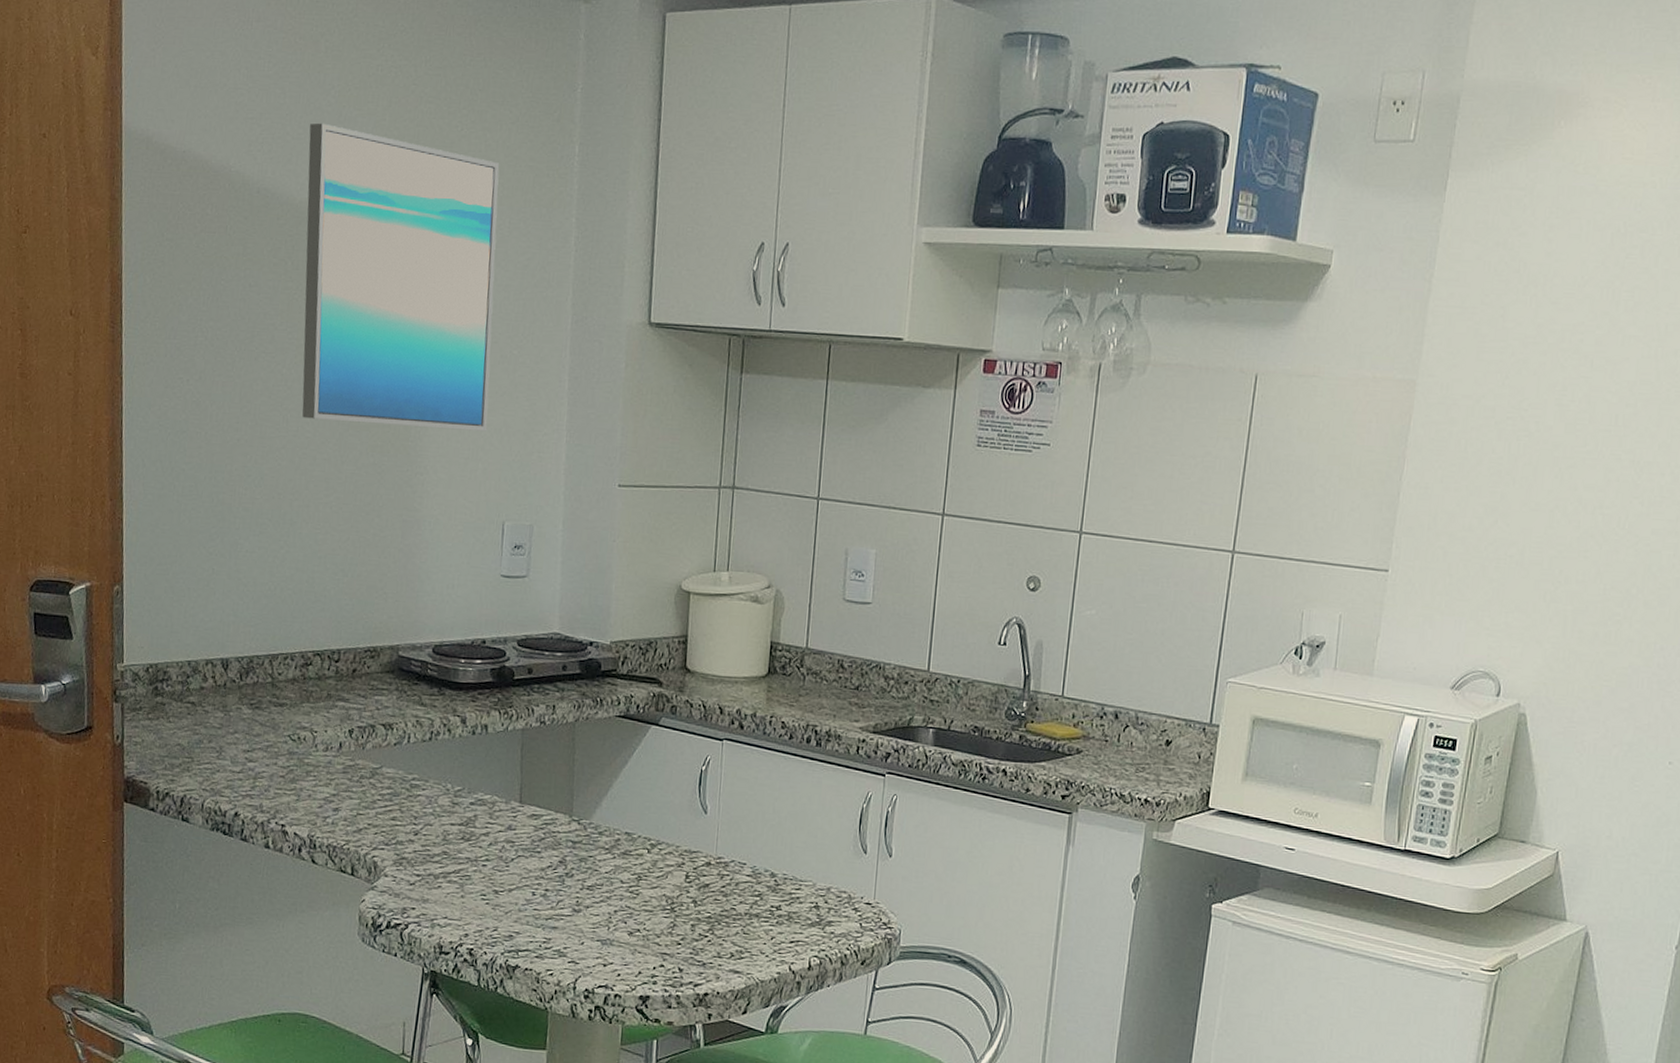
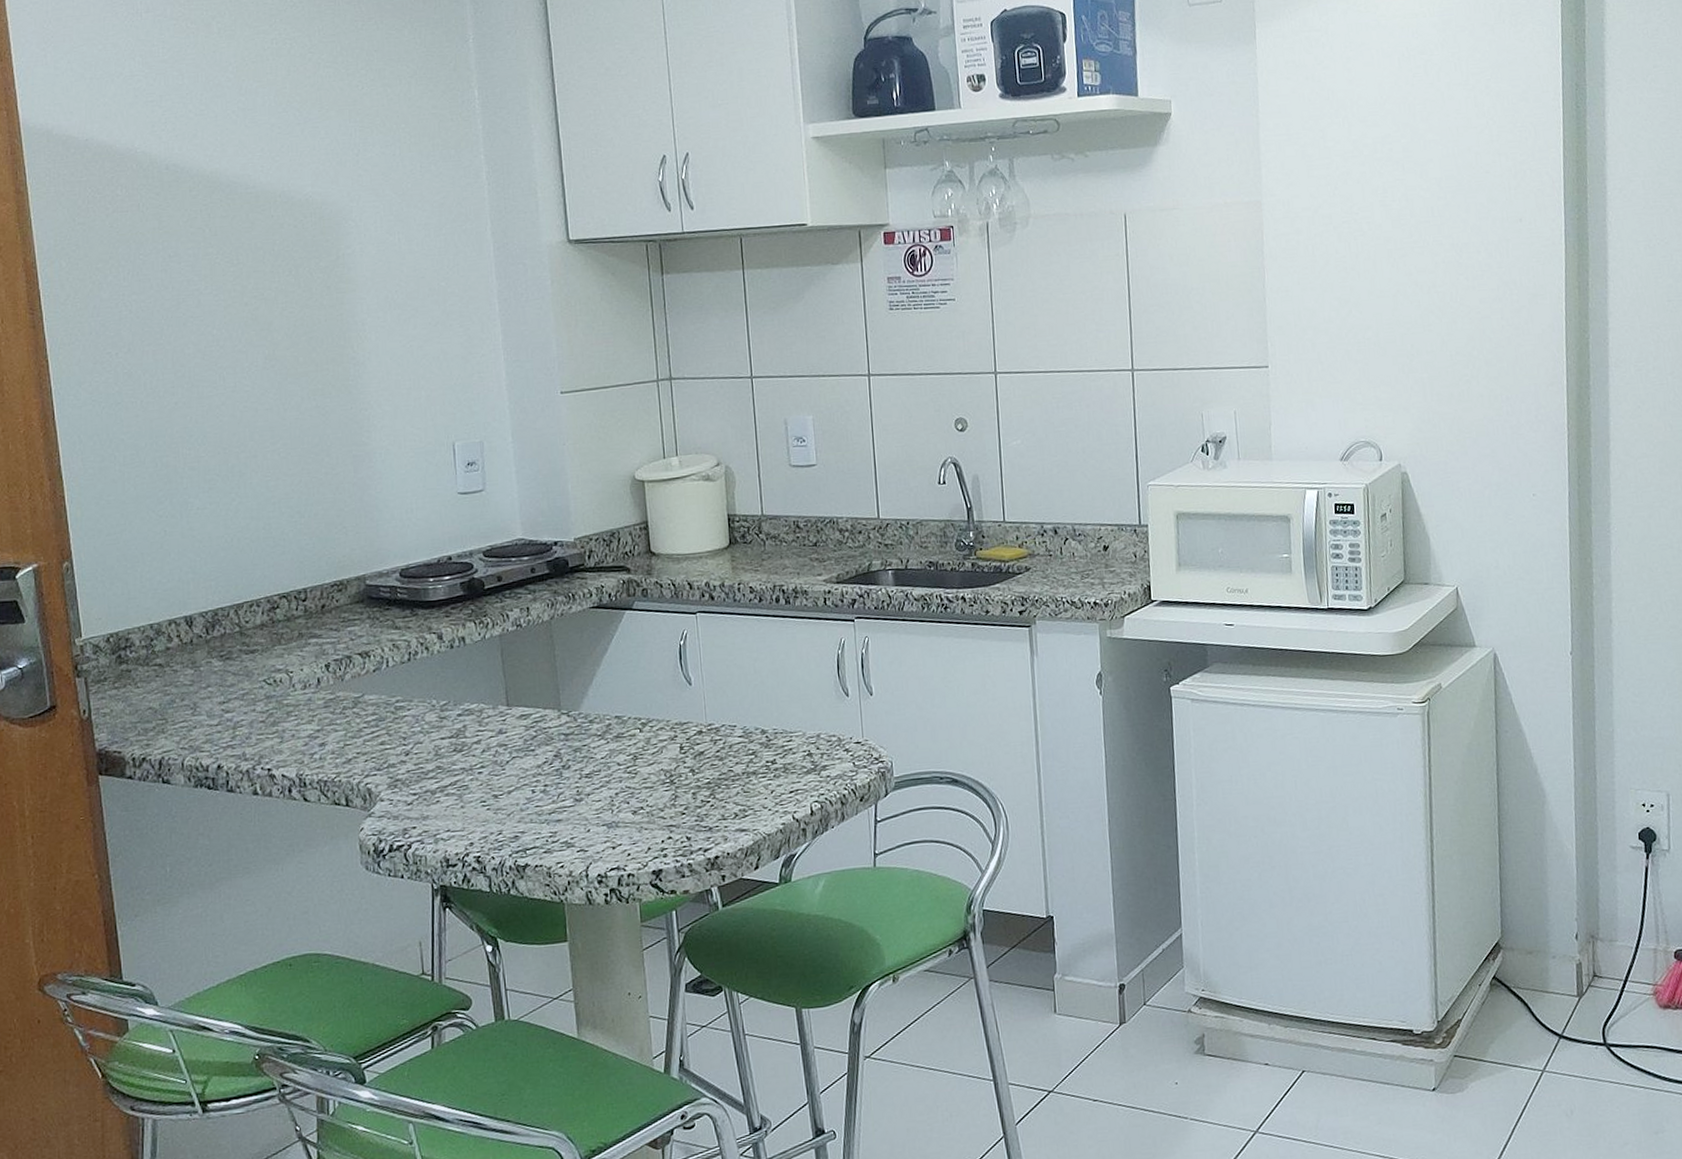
wall art: present [302,123,500,432] -> none [212,97,426,374]

